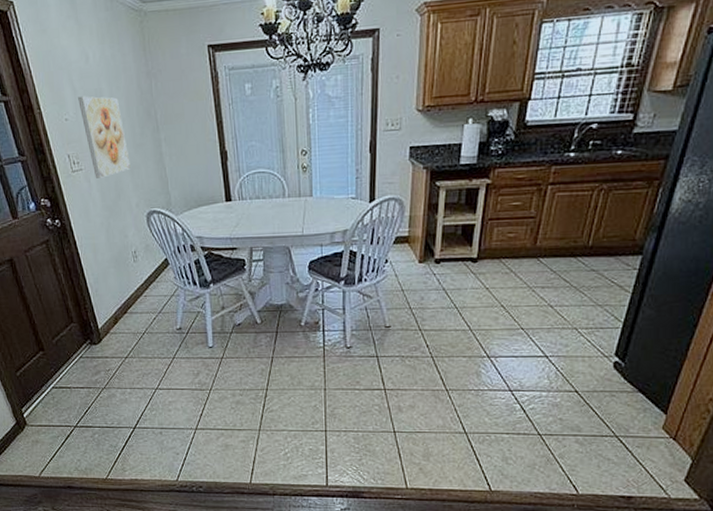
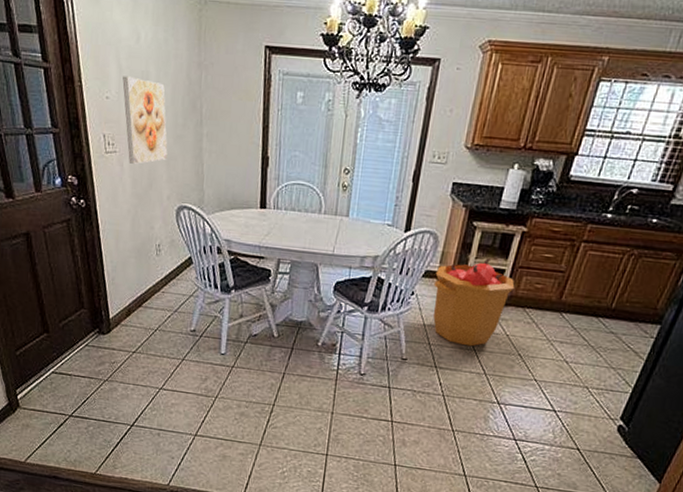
trash can: none [406,216,487,305] -> present [433,258,515,347]

